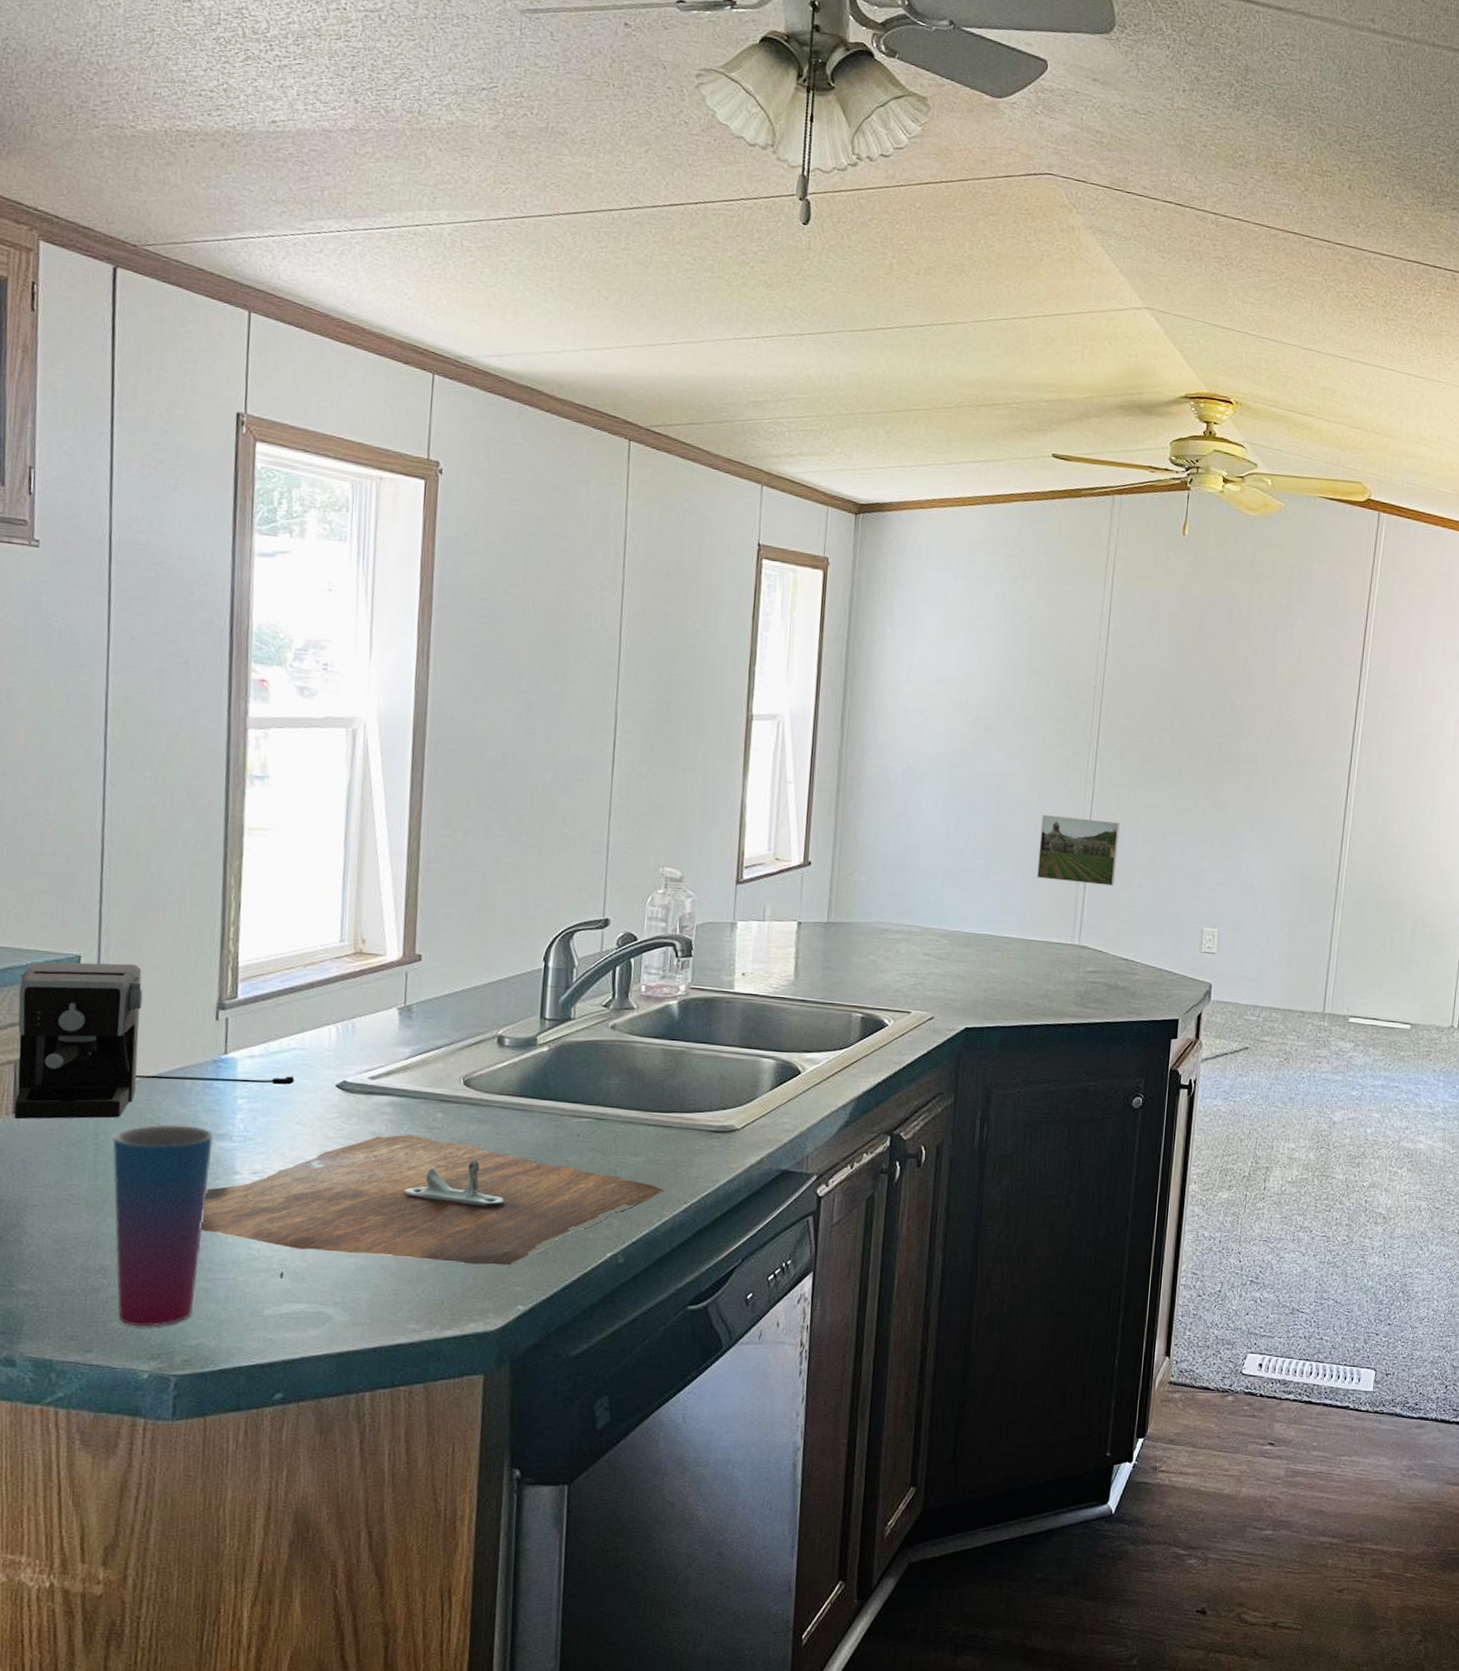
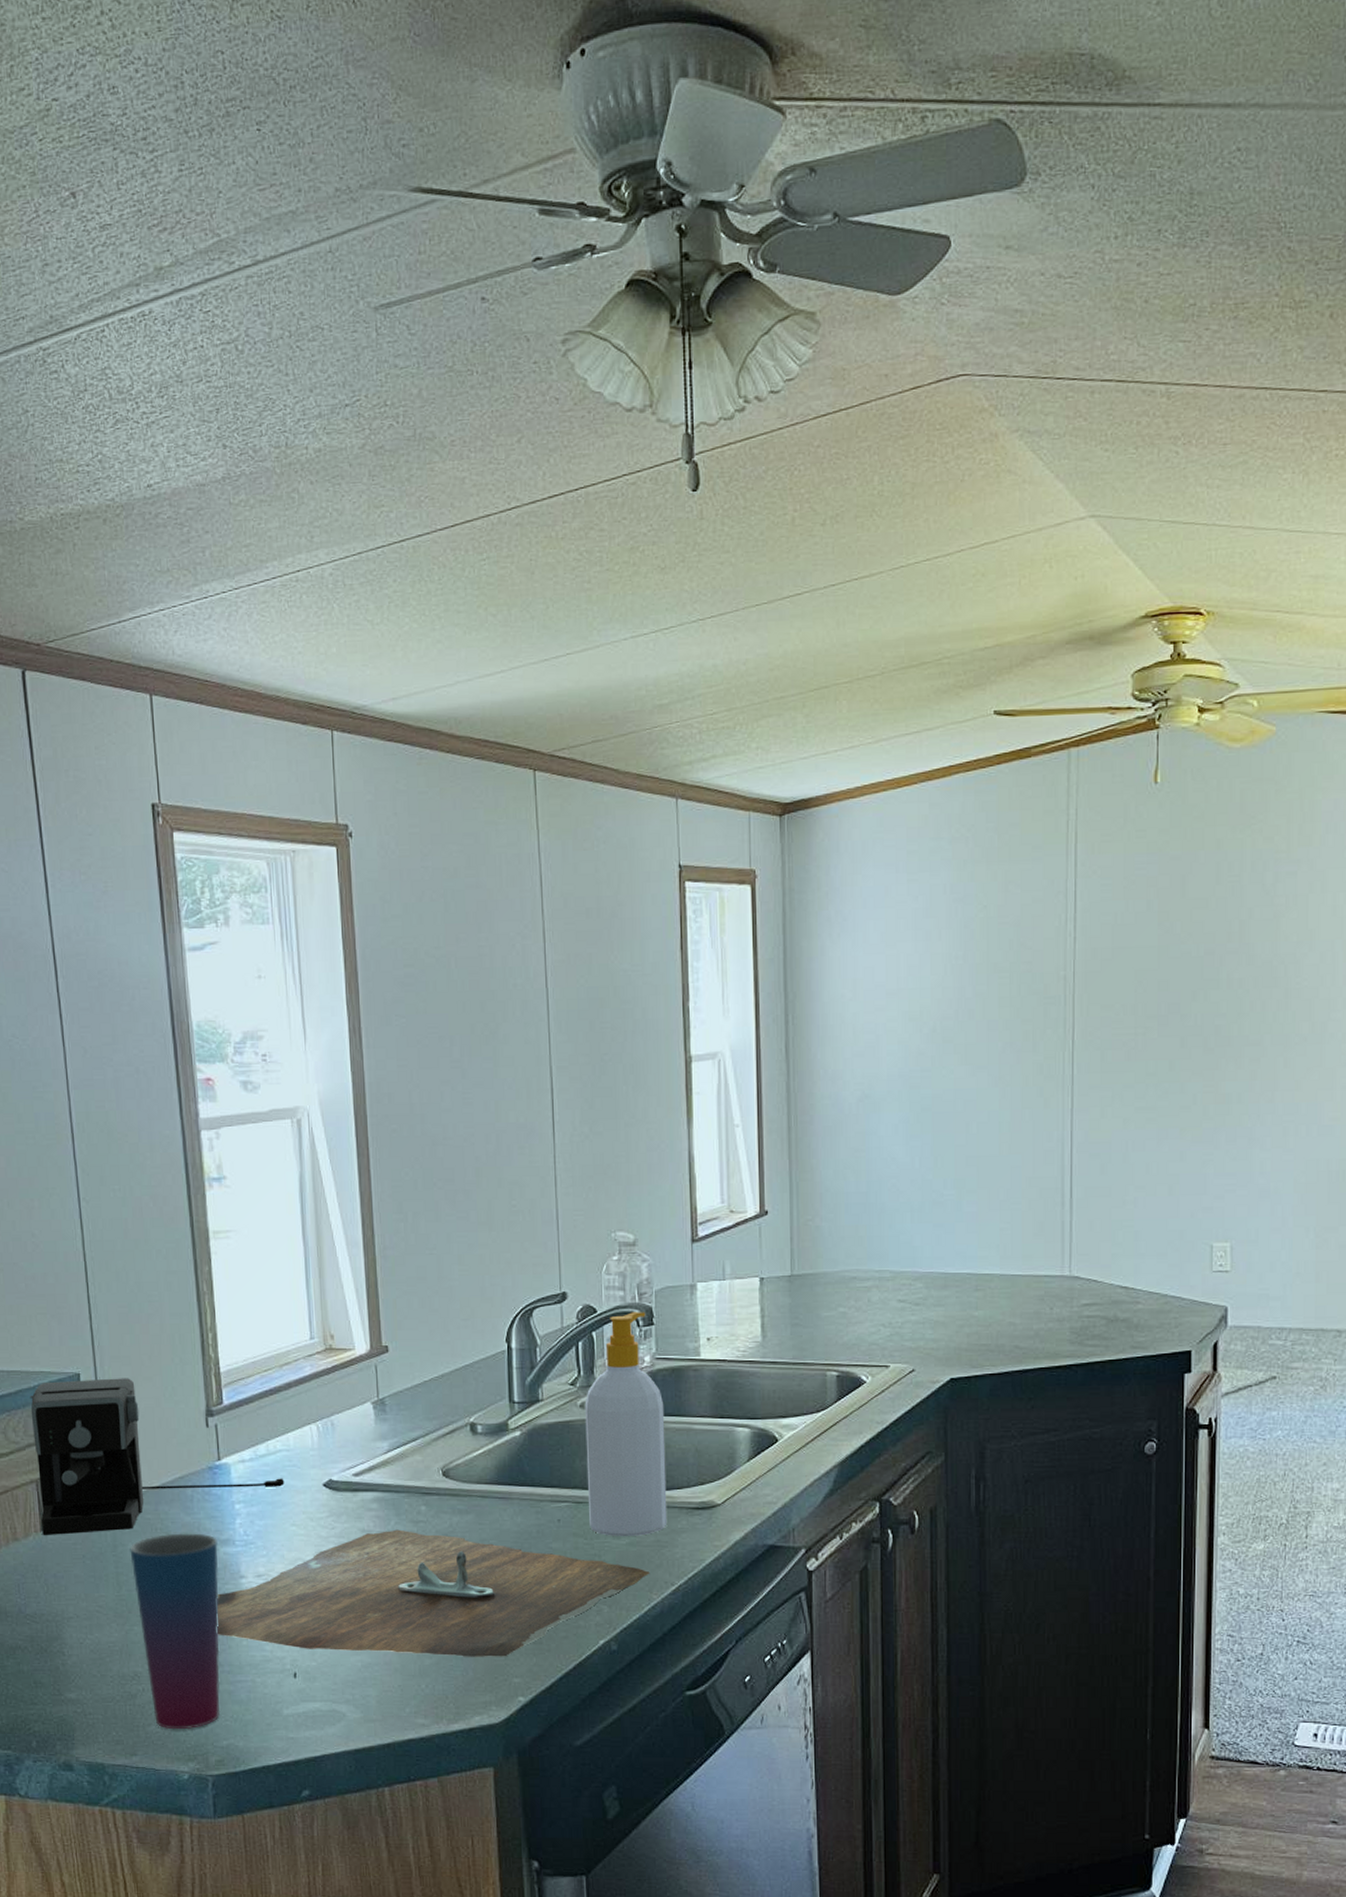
soap bottle: none [609,943,695,1155] -> present [585,1312,667,1536]
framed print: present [1037,815,1120,887] -> none [1016,1131,1106,1206]

